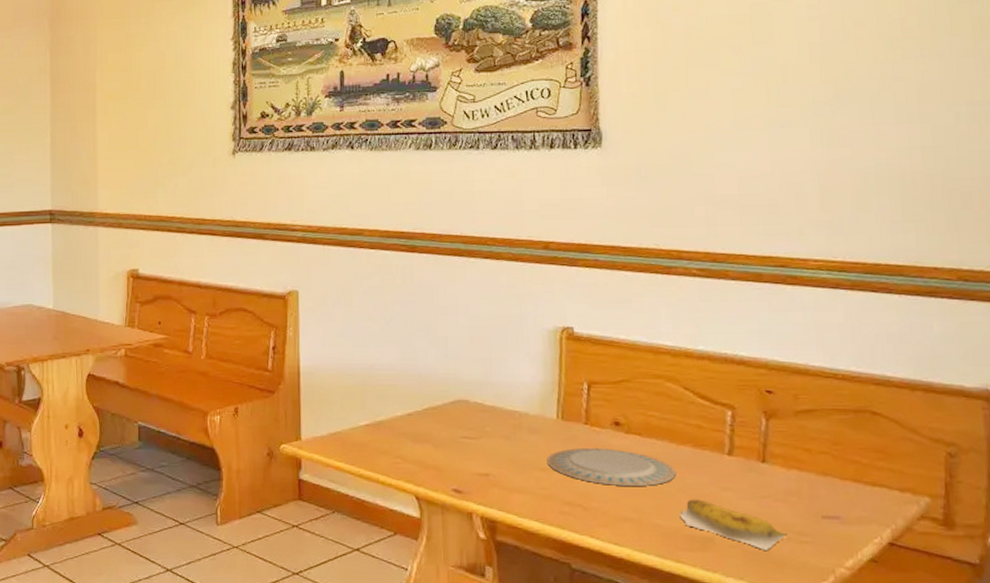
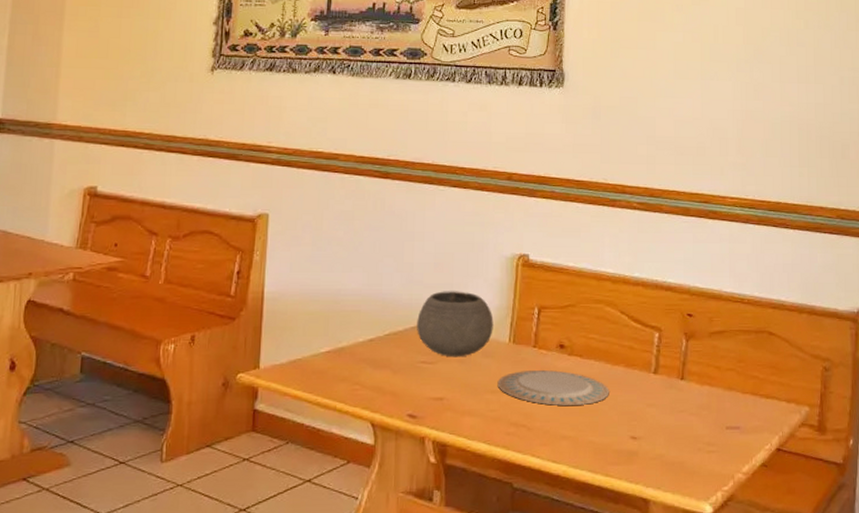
bowl: none [456,365,539,433] -> present [417,291,494,358]
banana: present [679,499,787,550] -> none [610,415,698,461]

